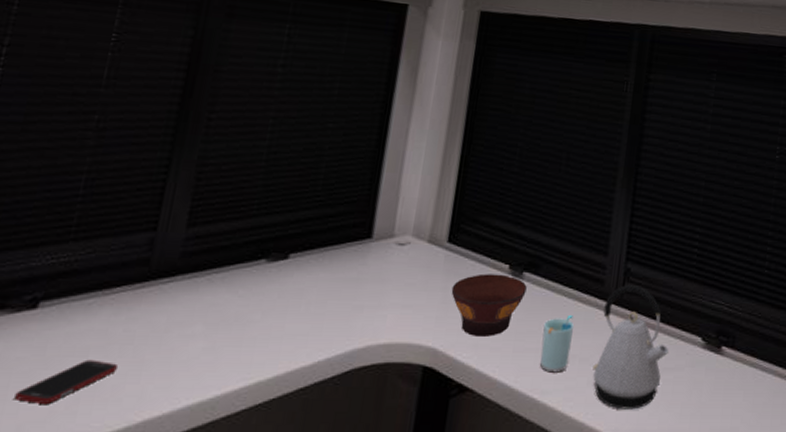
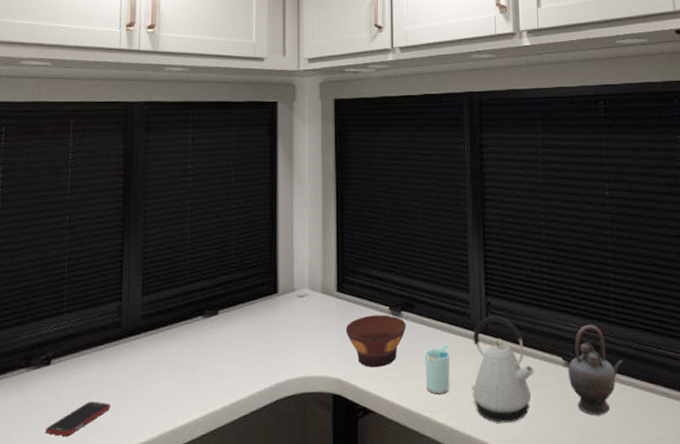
teapot: none [705,302,768,404] -> present [567,324,623,415]

